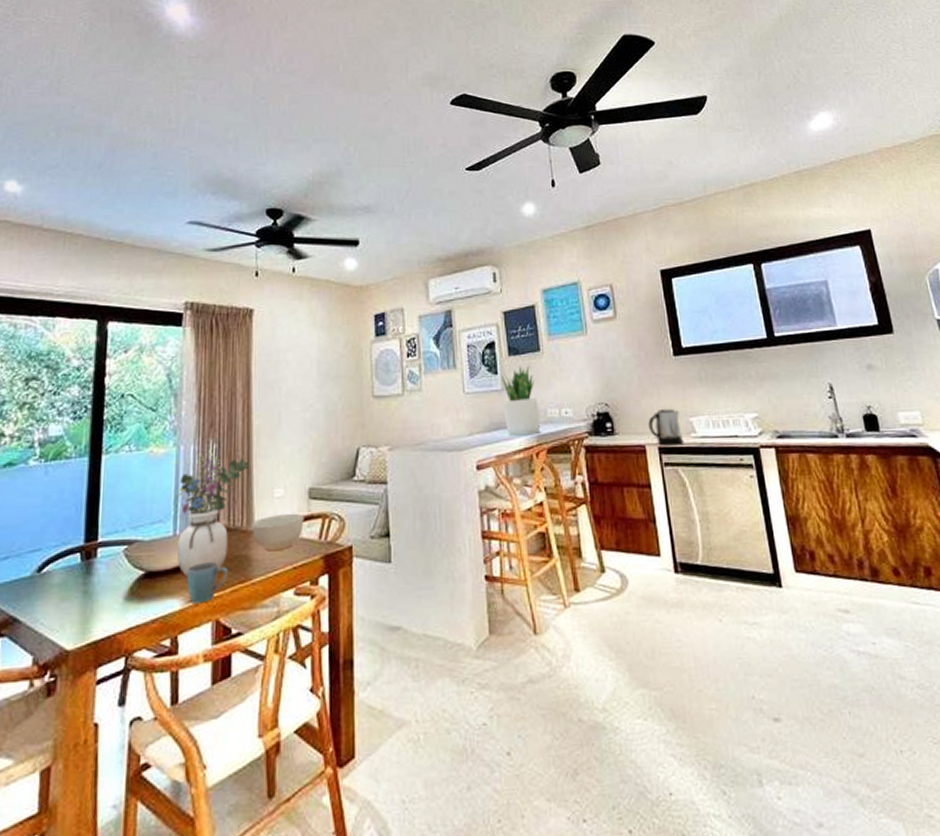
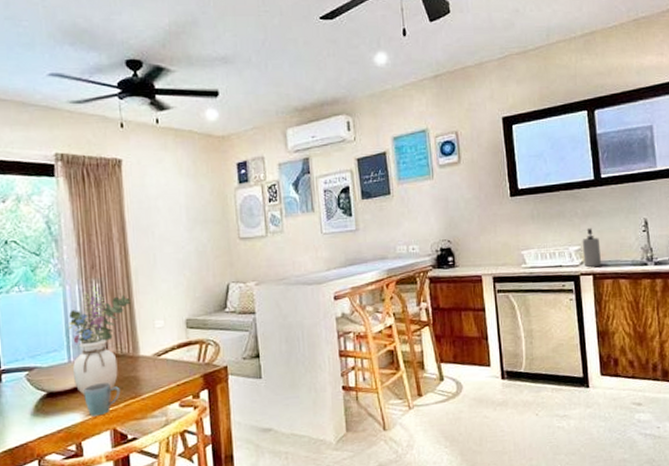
bowl: present [252,513,304,552] -> none [138,340,184,373]
planter: present [501,365,540,436] -> none [355,207,390,270]
kettle: present [648,408,683,446] -> none [485,243,514,276]
soap dispenser: none [755,393,785,439] -> present [579,228,602,268]

